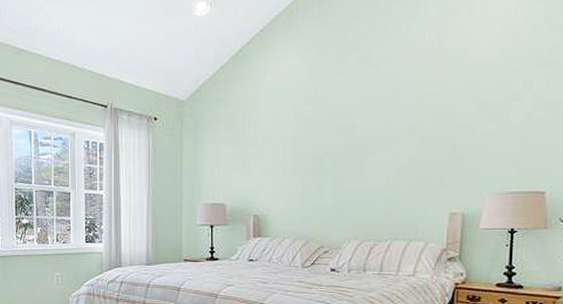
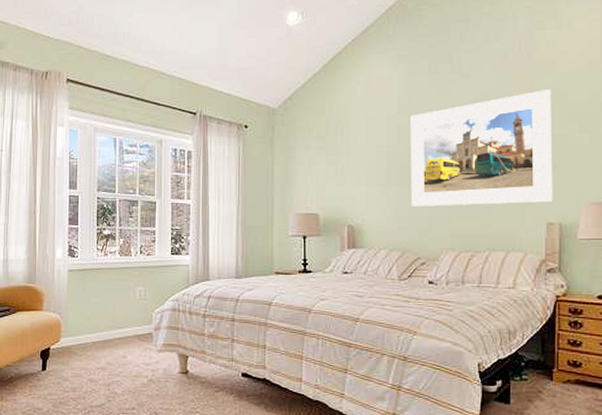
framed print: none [315,77,460,197] -> present [410,88,553,206]

